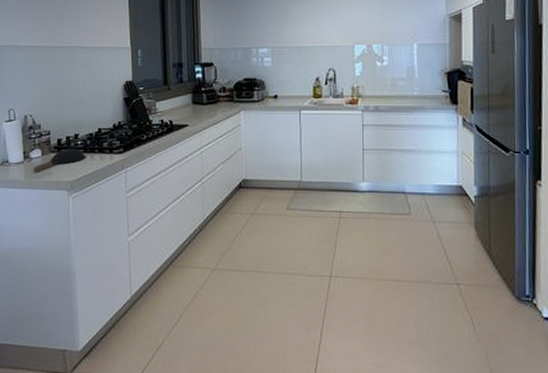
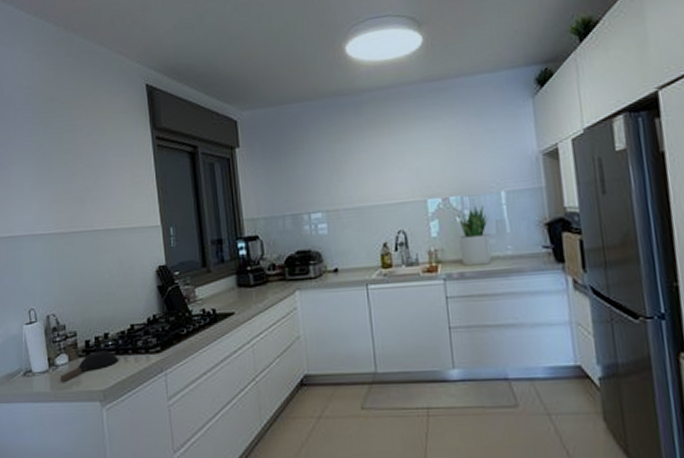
planter: none [377,54,402,102] -> present [458,206,492,266]

